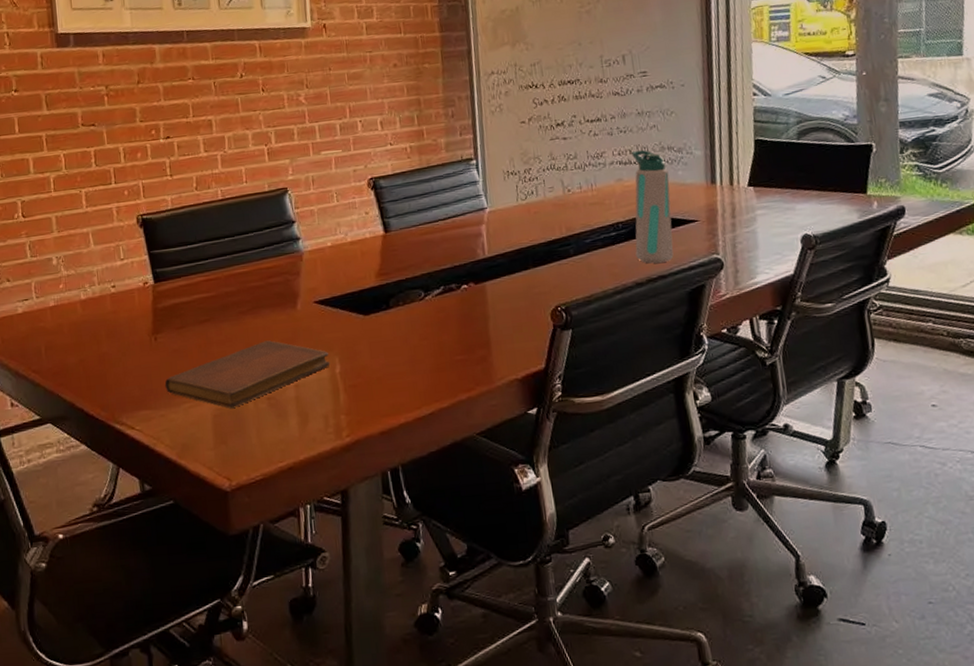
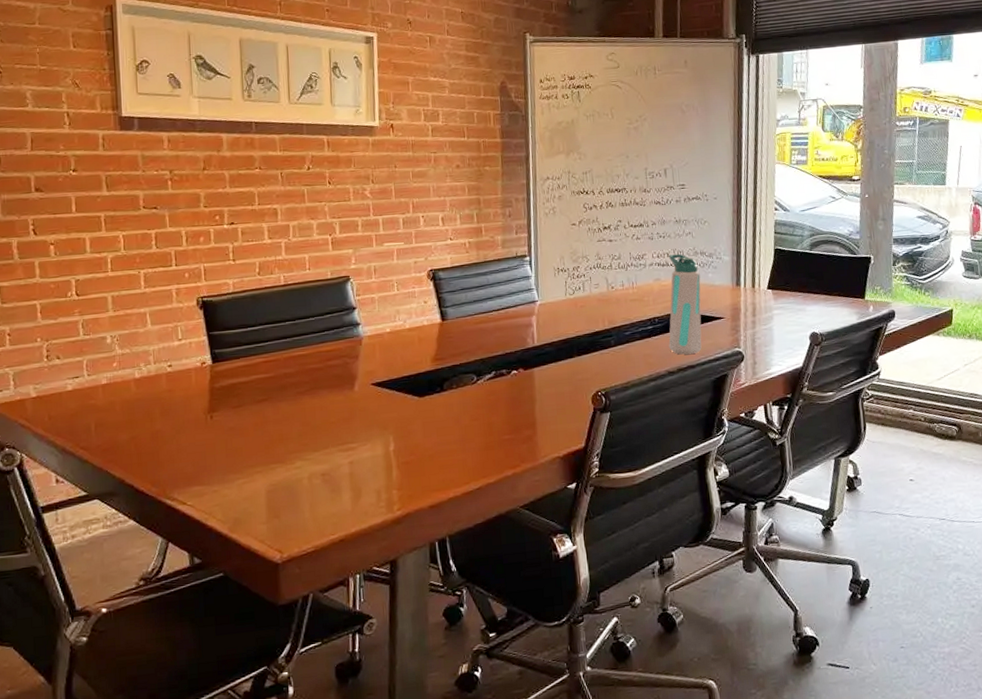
notebook: present [164,340,330,408] -> none [219,419,385,484]

